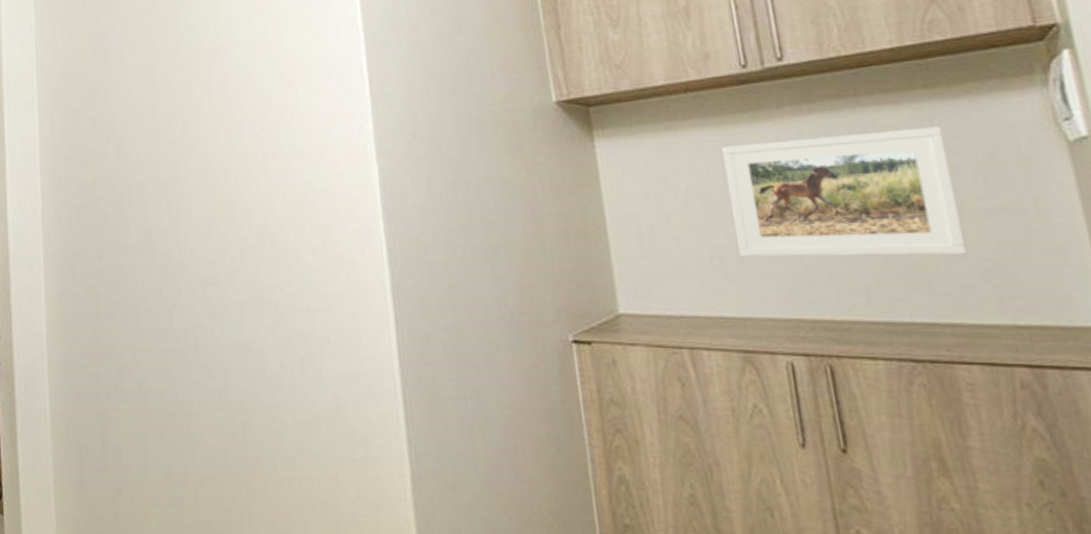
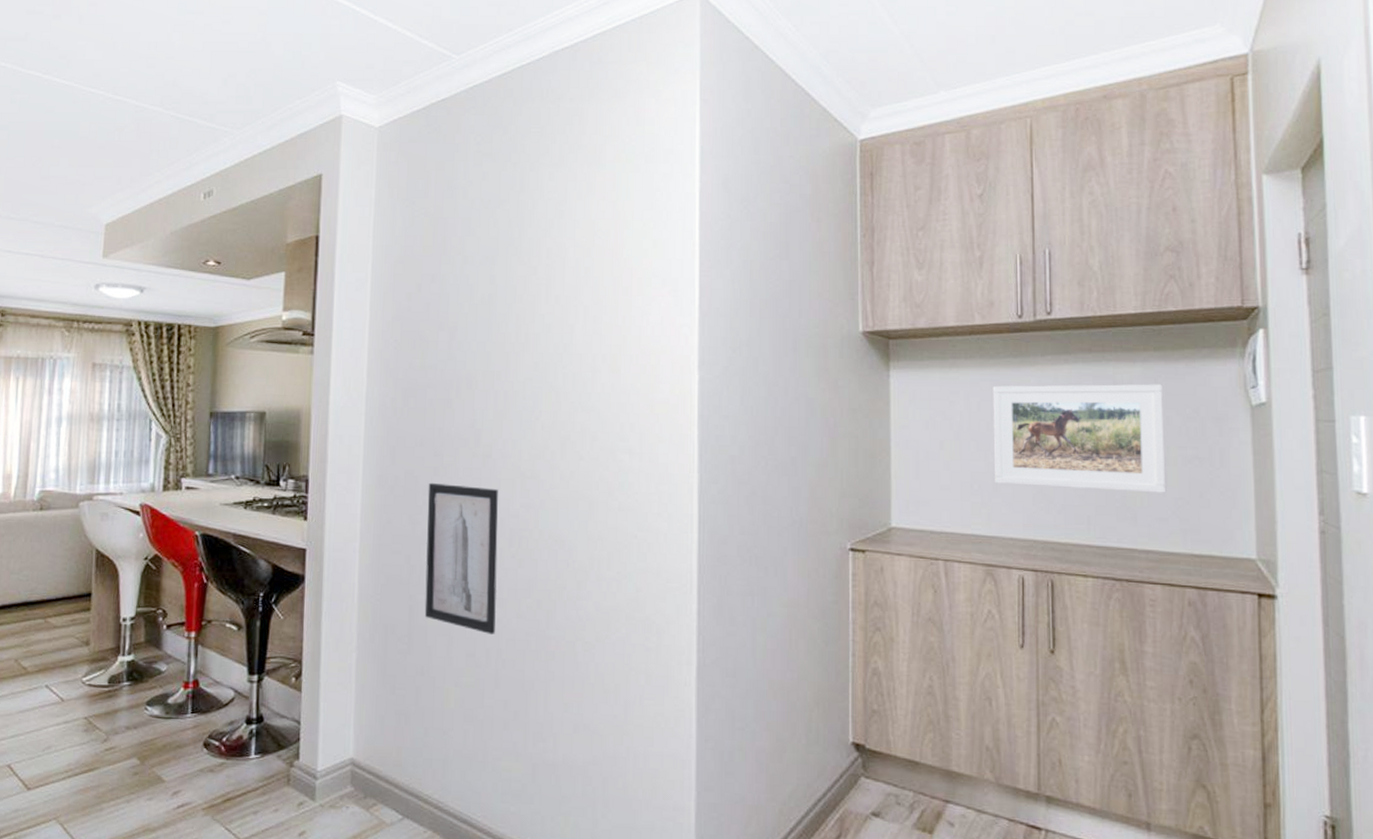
wall art: none [109,296,190,450] -> present [424,482,498,634]

